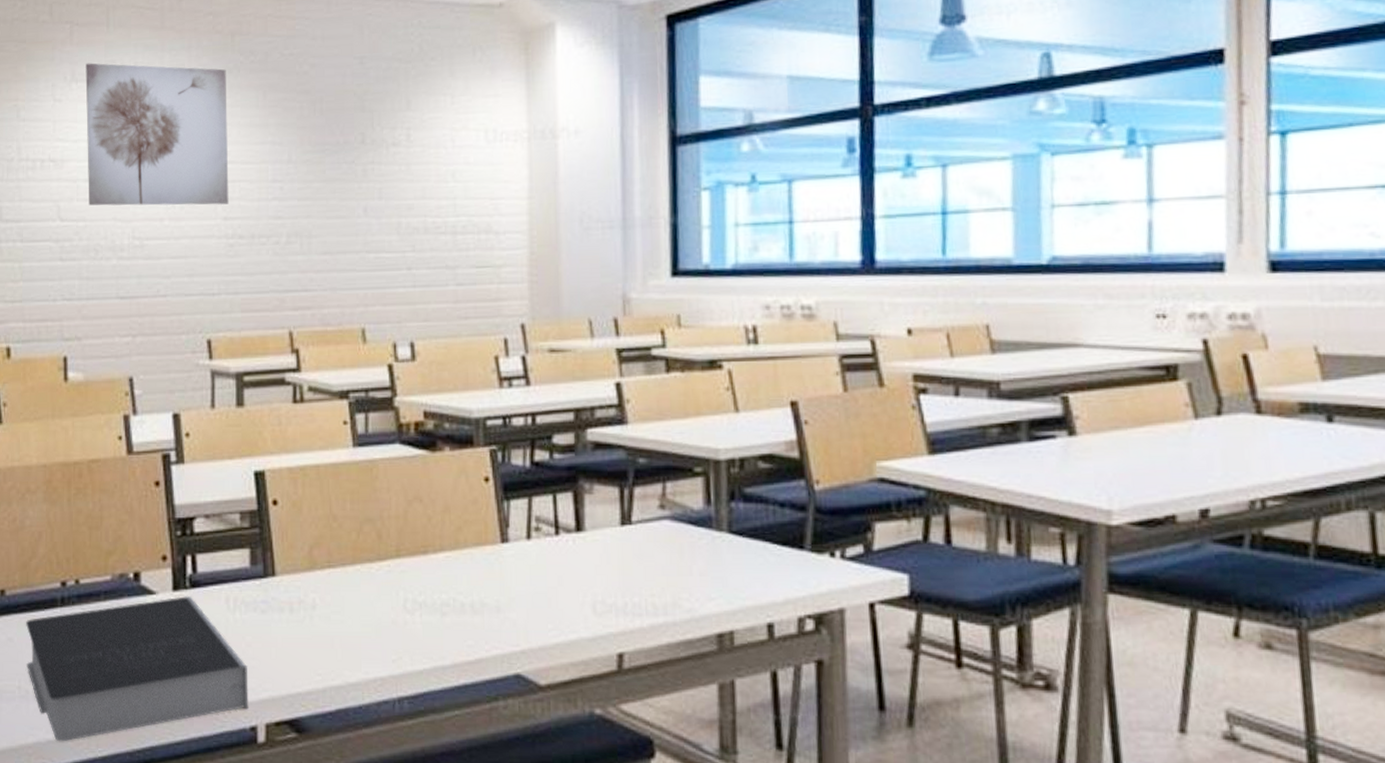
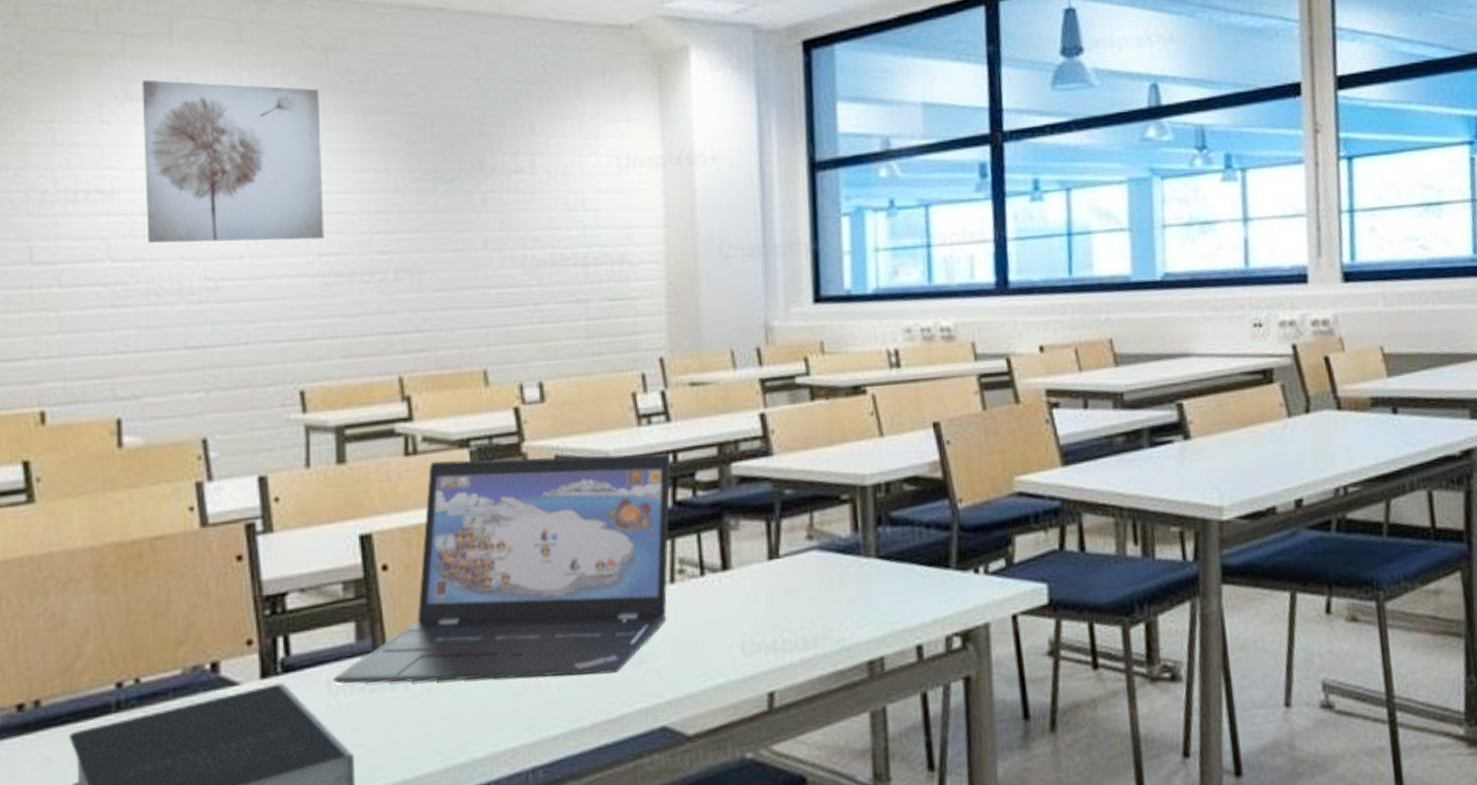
laptop: none [231,409,529,620] -> present [333,453,670,685]

